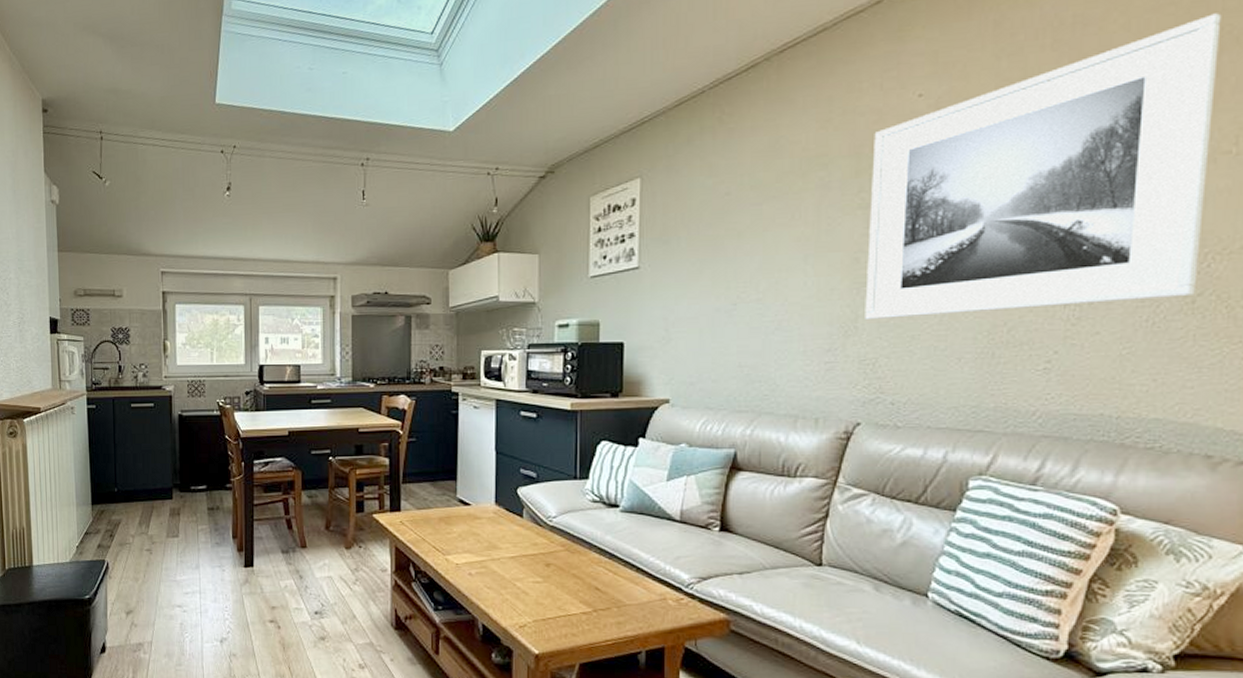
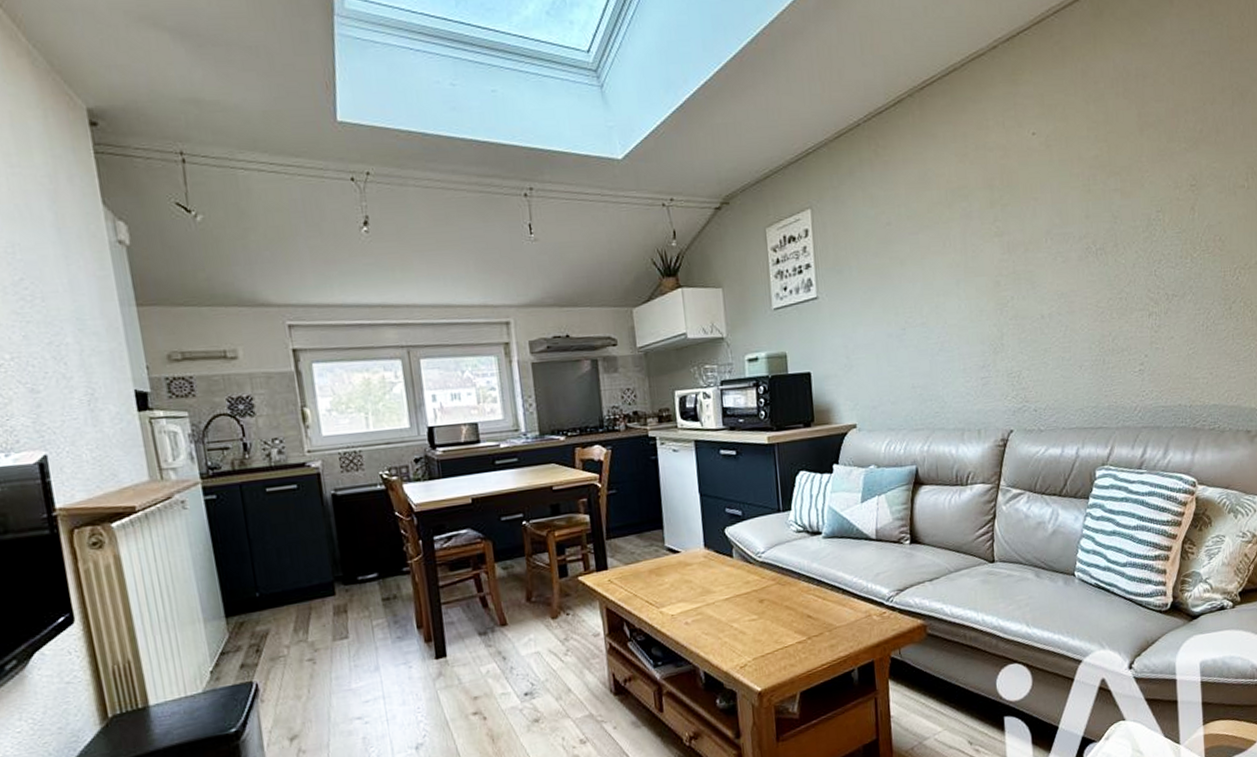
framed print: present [865,13,1222,320] -> none [1001,73,1231,338]

